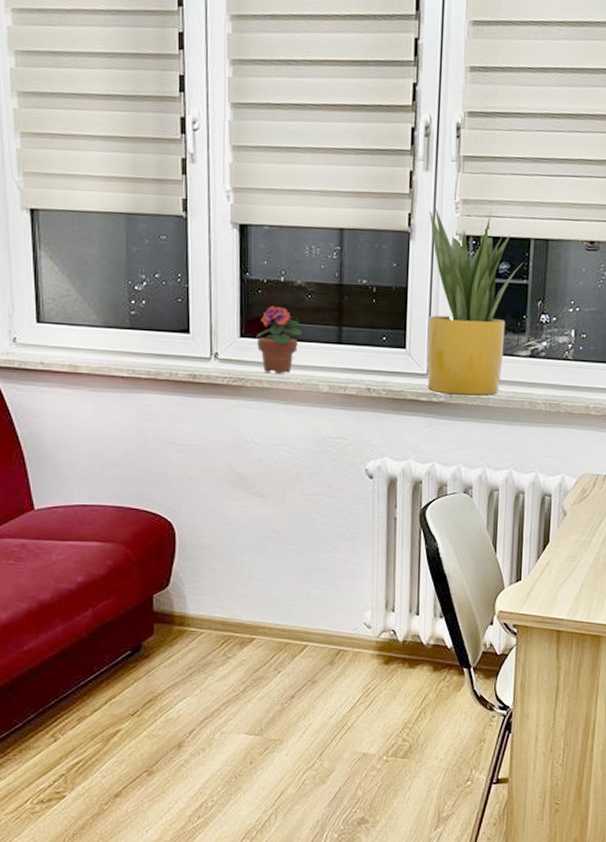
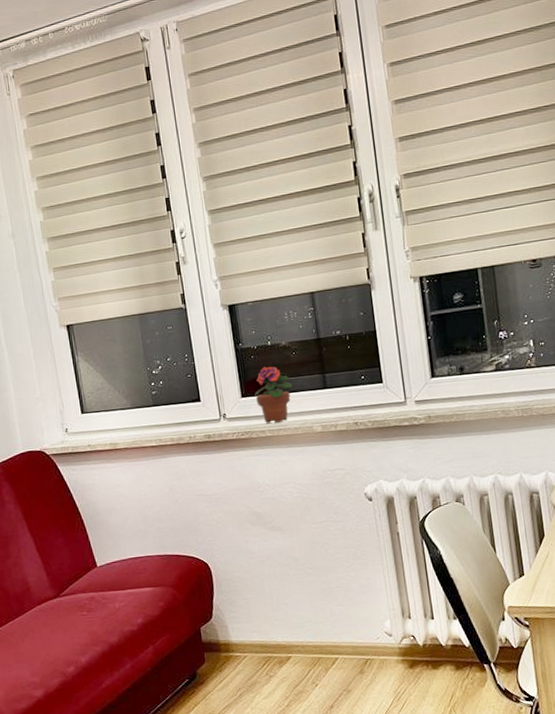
planter: present [426,208,524,396] -> none [384,251,475,416]

